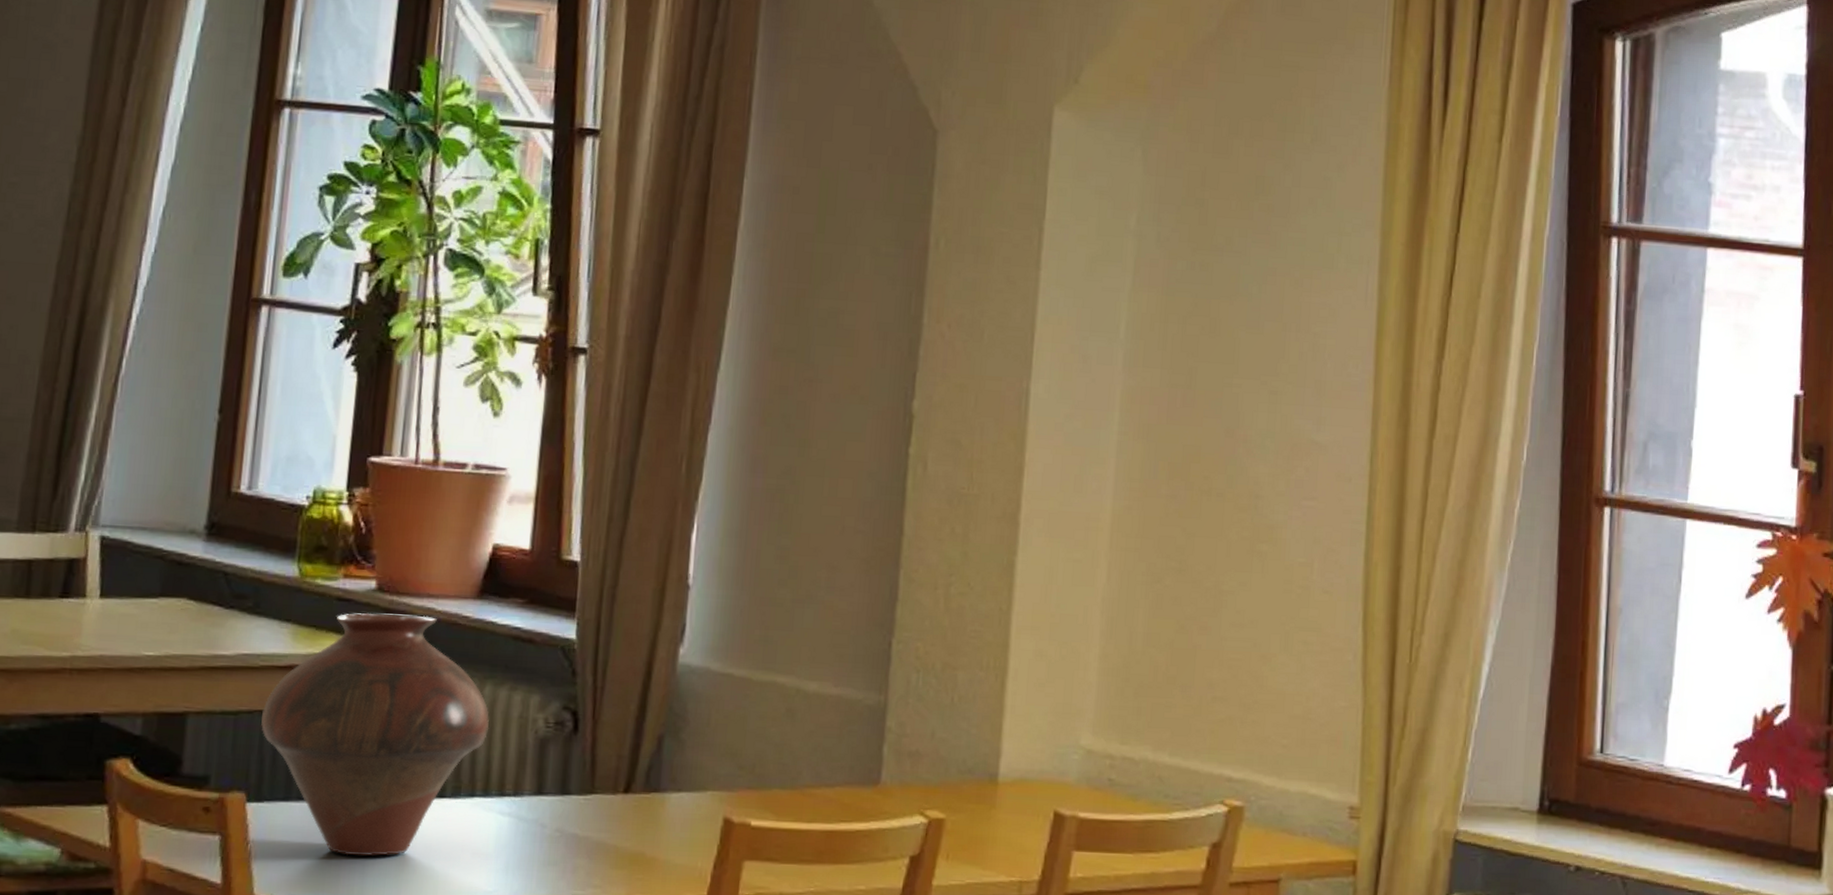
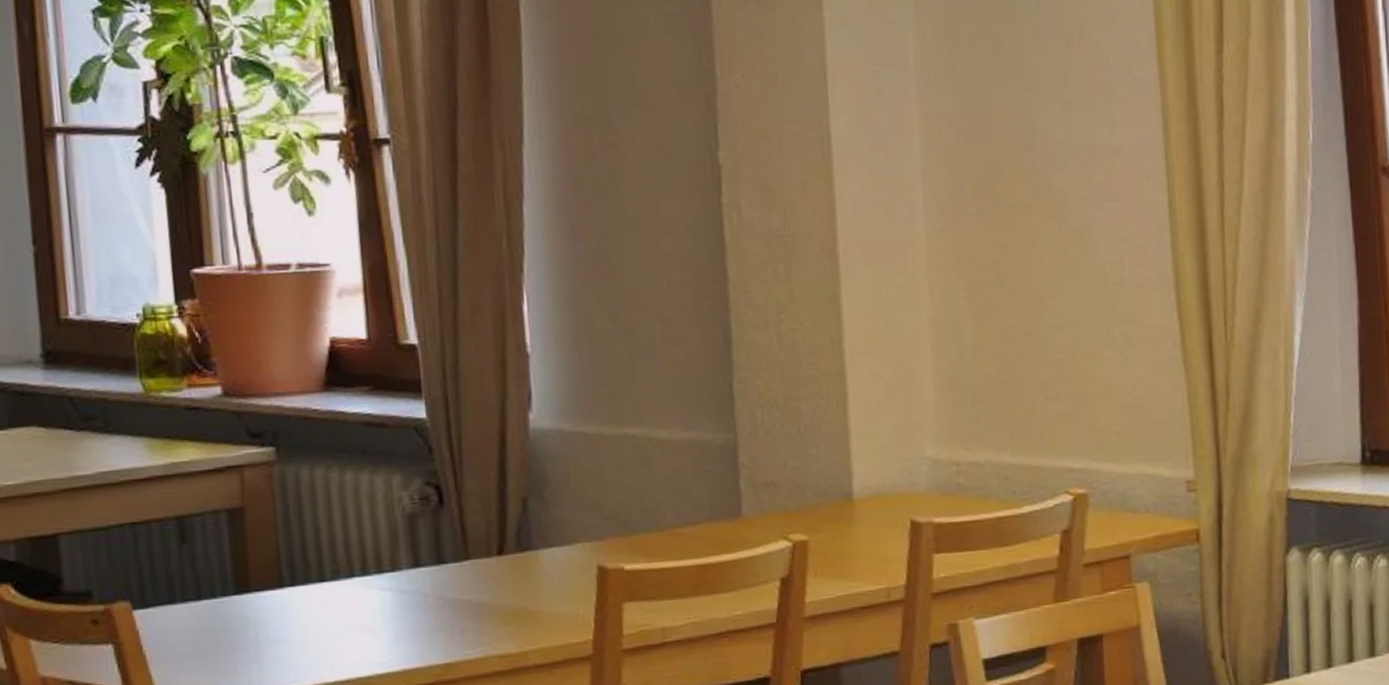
vase: present [261,613,489,856] -> none [132,414,357,647]

